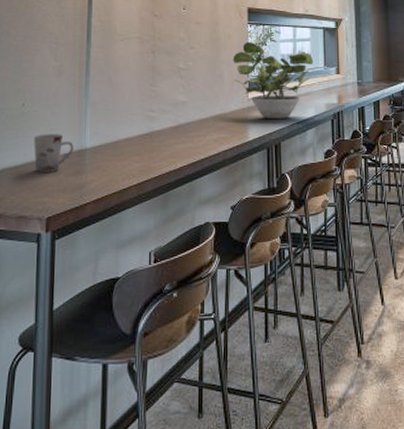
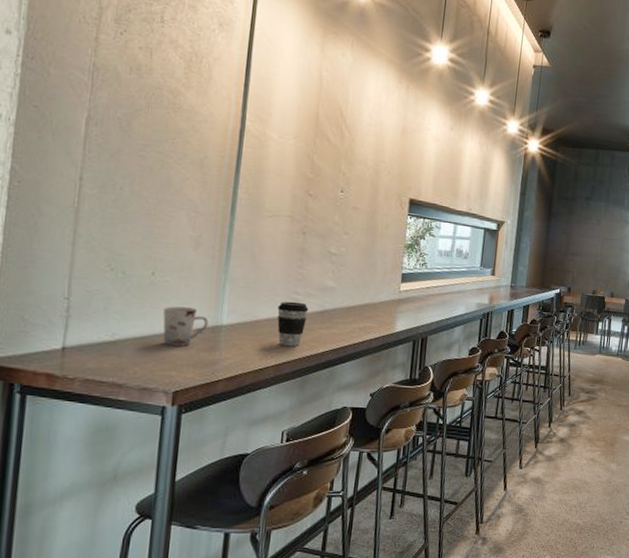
coffee cup: none [135,119,164,165] -> present [277,301,309,347]
potted plant: present [233,41,314,120] -> none [387,233,471,314]

